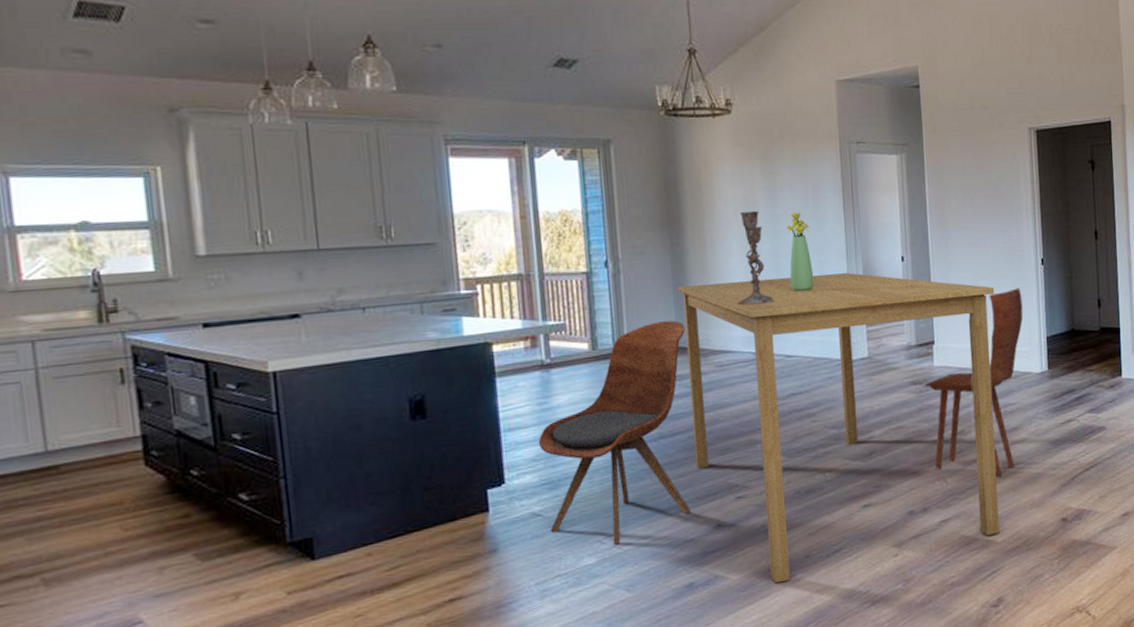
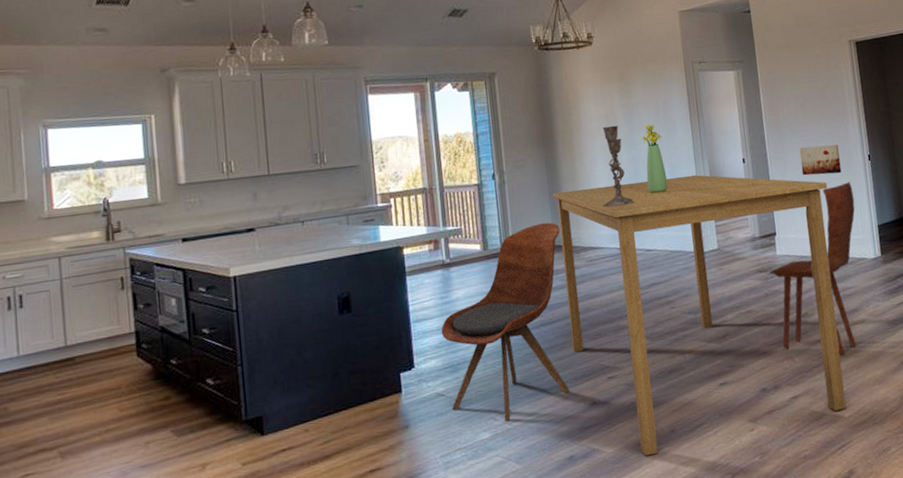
wall art: none [965,245,1011,279] -> present [799,144,842,176]

